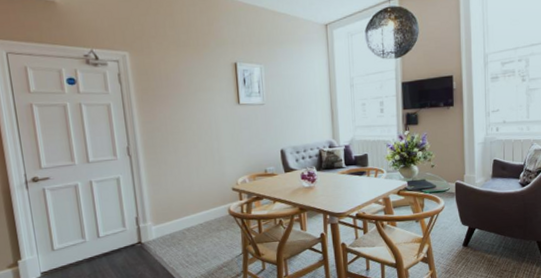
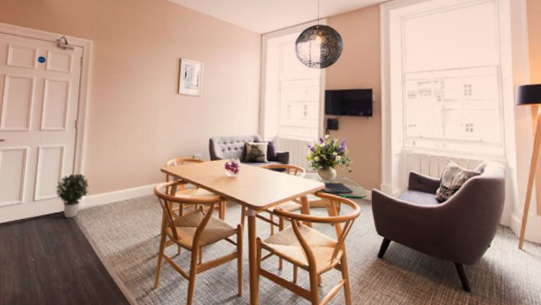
potted plant: none [120,203,158,251] -> present [56,173,89,219]

